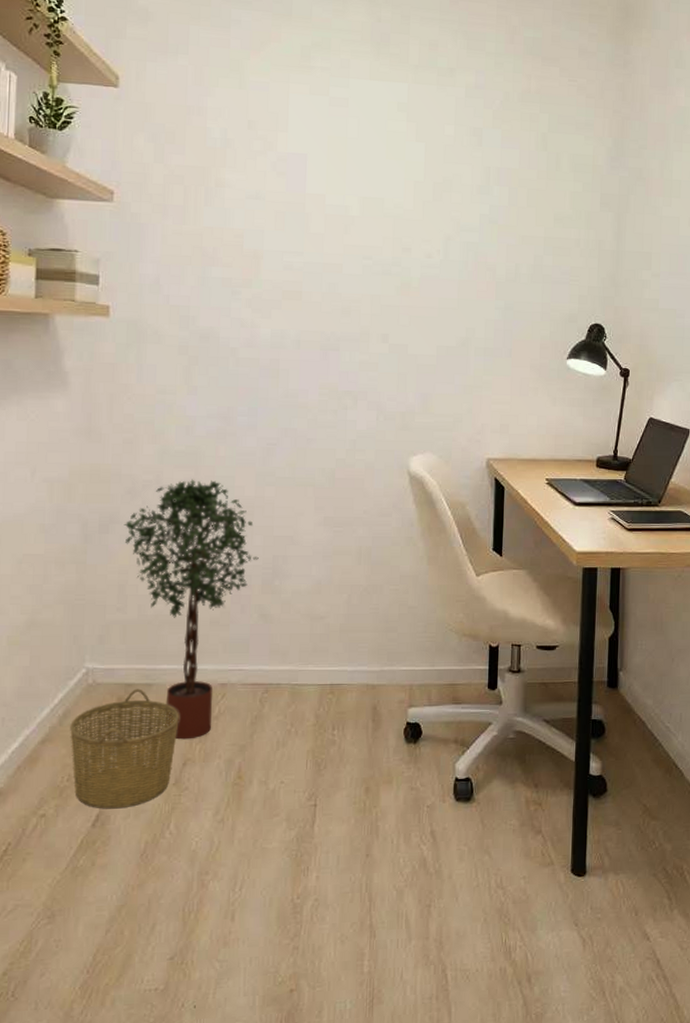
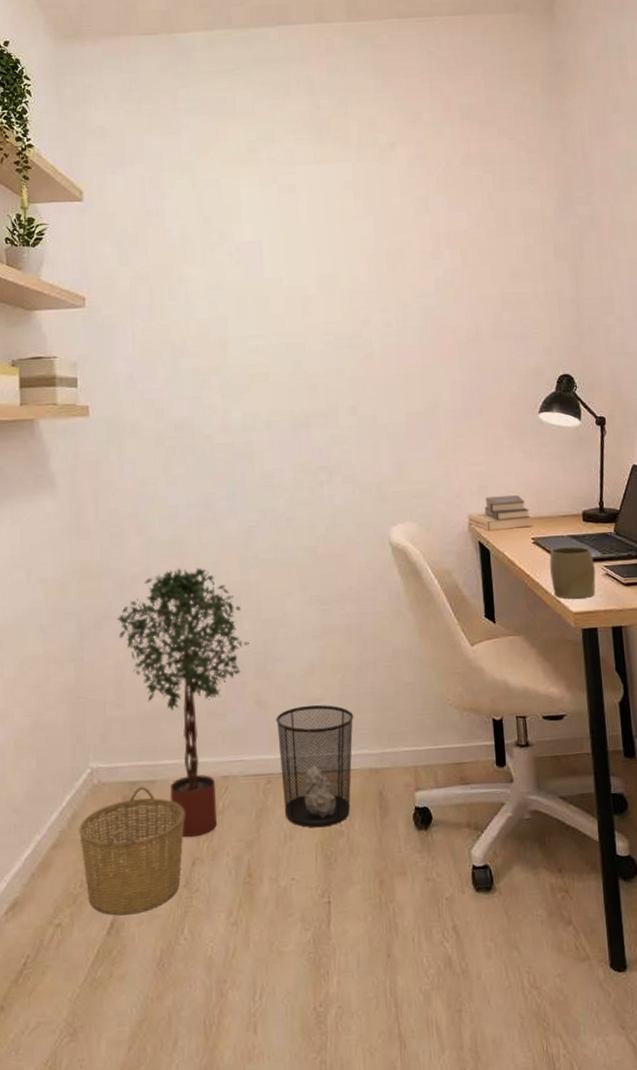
waste bin: none [279,622,356,737] -> present [276,705,354,828]
books: none [486,436,548,469] -> present [467,495,532,531]
mug: none [559,490,602,539] -> present [549,546,596,599]

